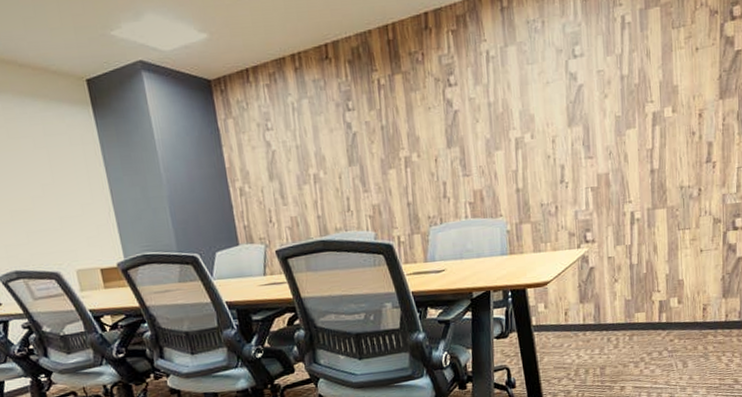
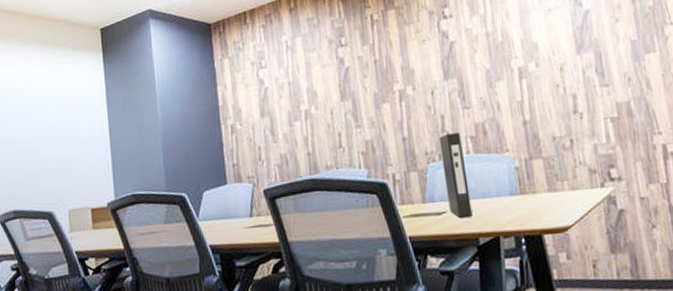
binder: none [440,198,468,275] -> present [439,133,473,218]

